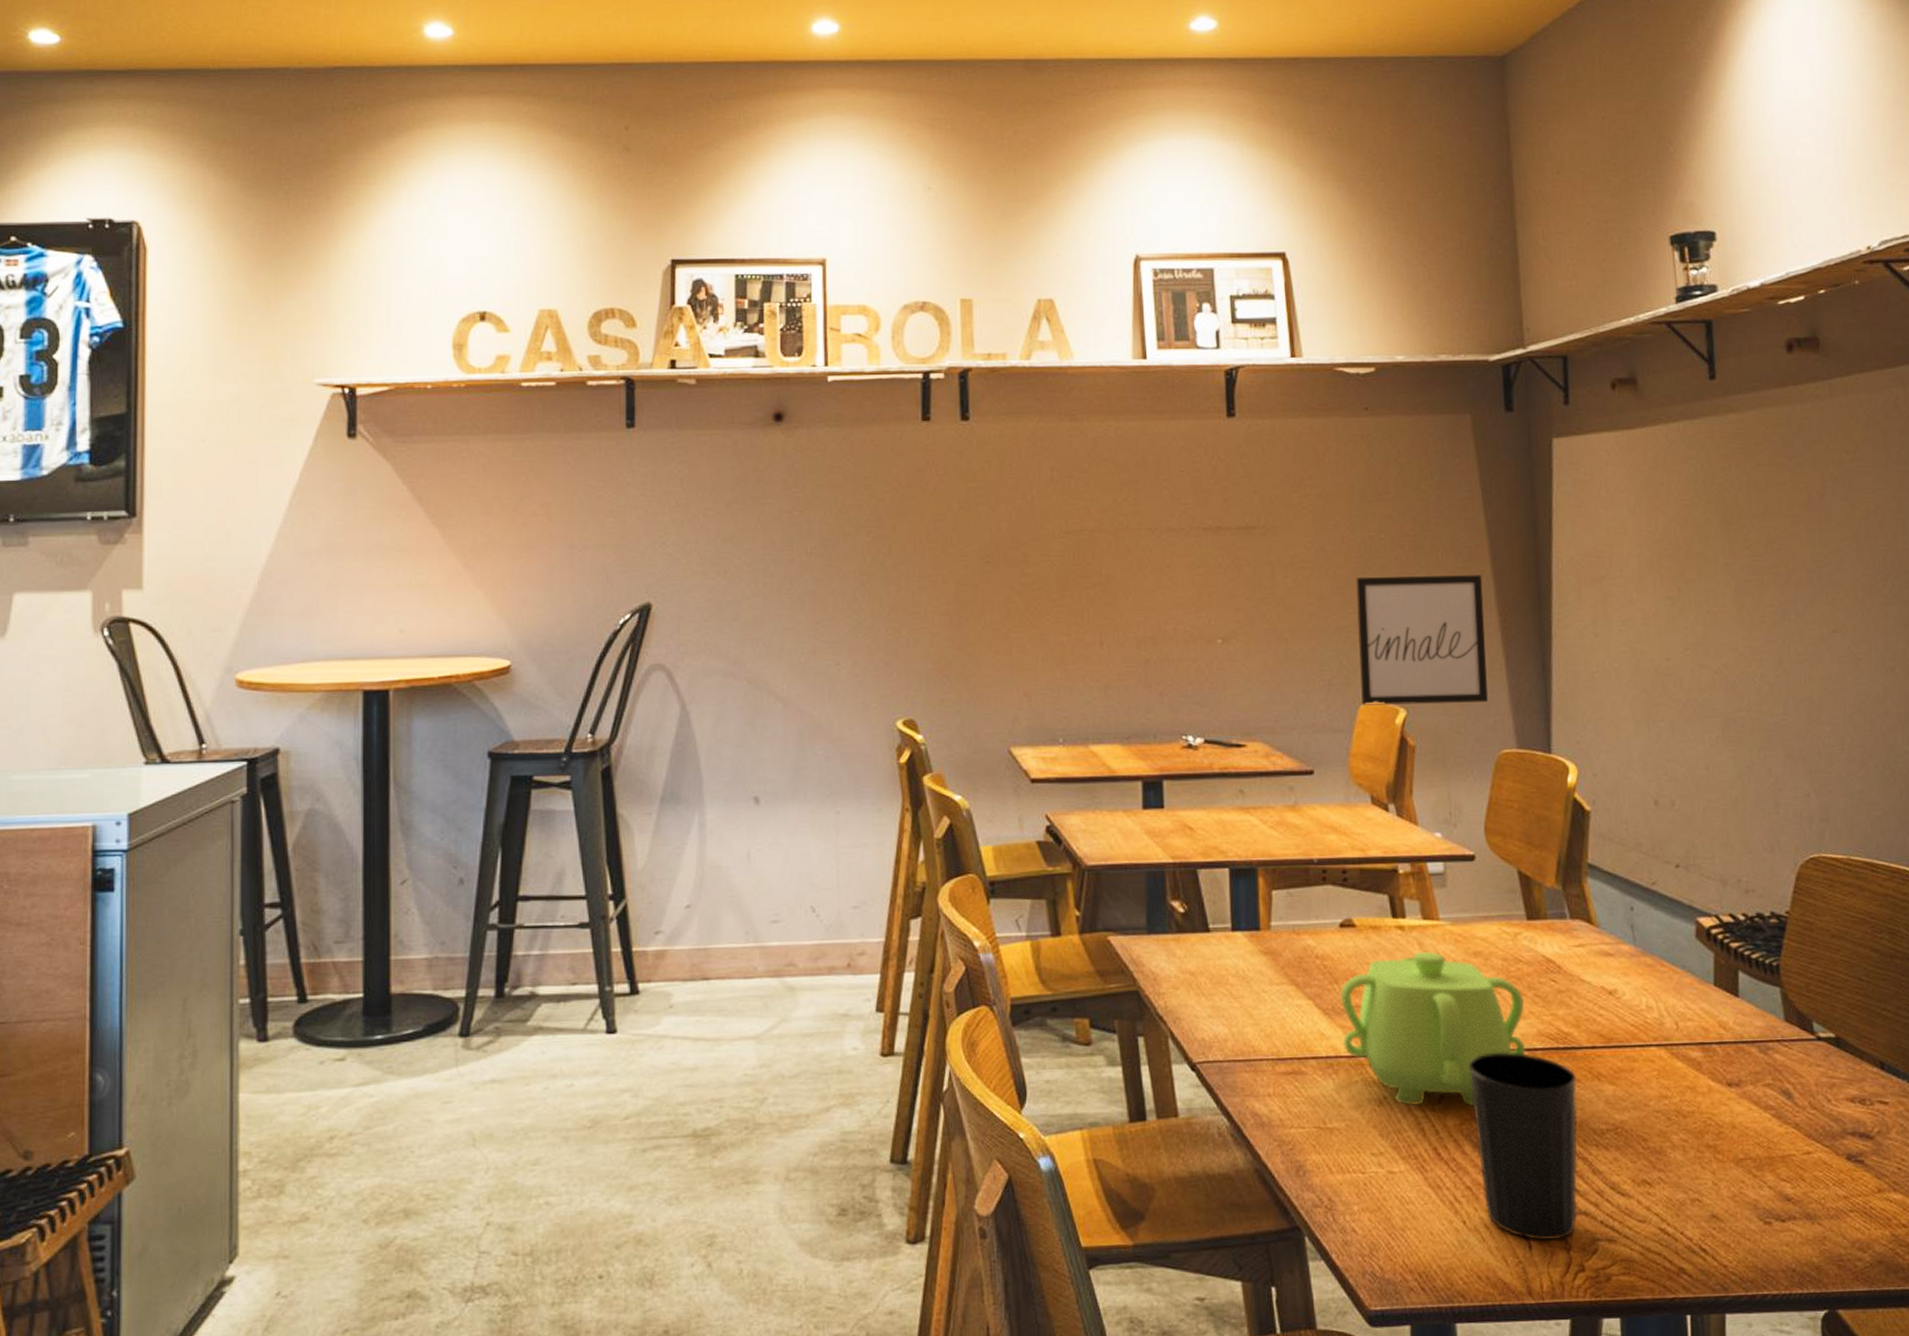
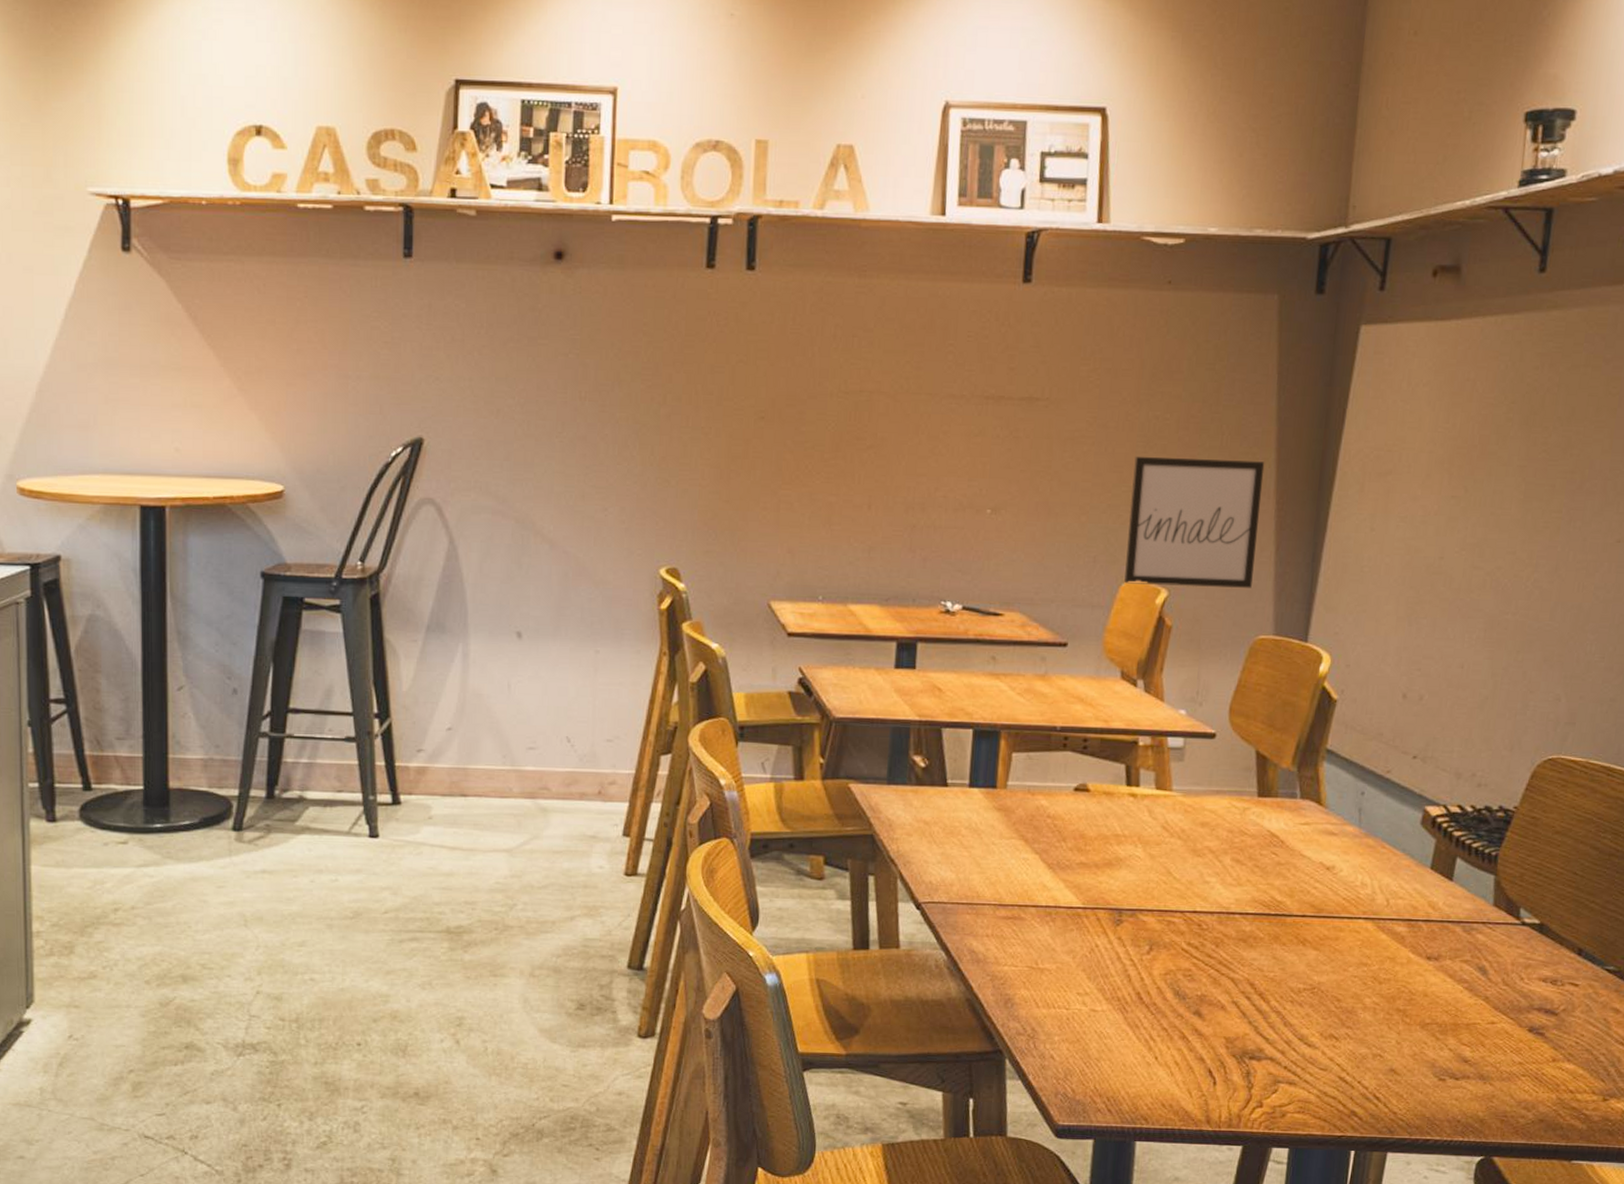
coffeepot: present [1340,951,1525,1107] -> none [1064,818,1244,960]
cup: present [1469,1053,1578,1241] -> none [1177,914,1283,1079]

